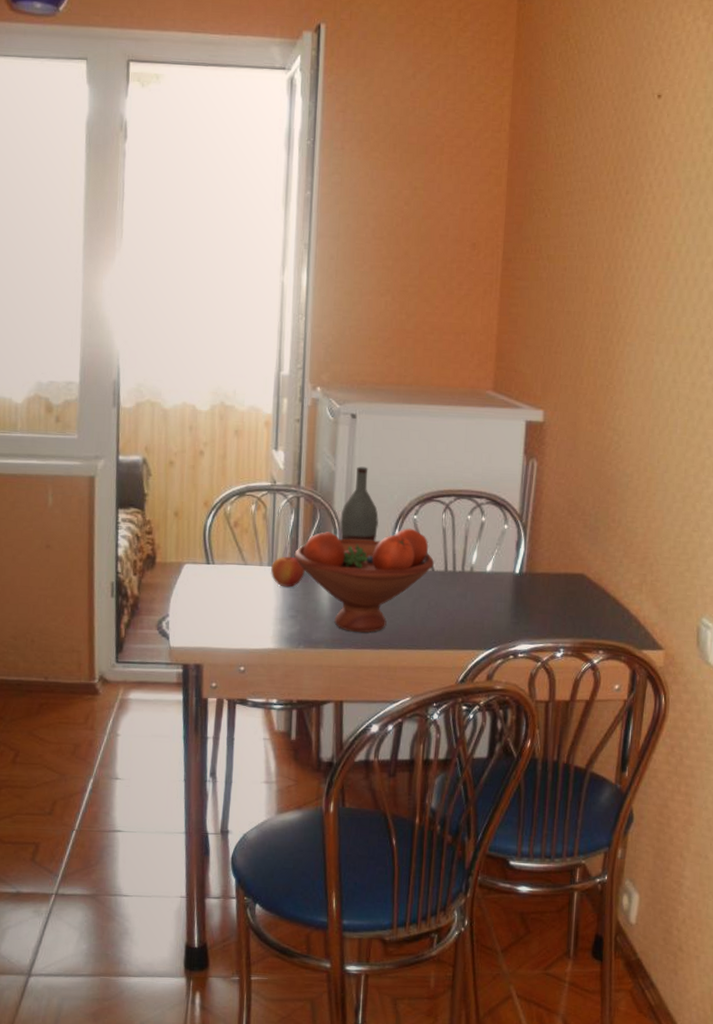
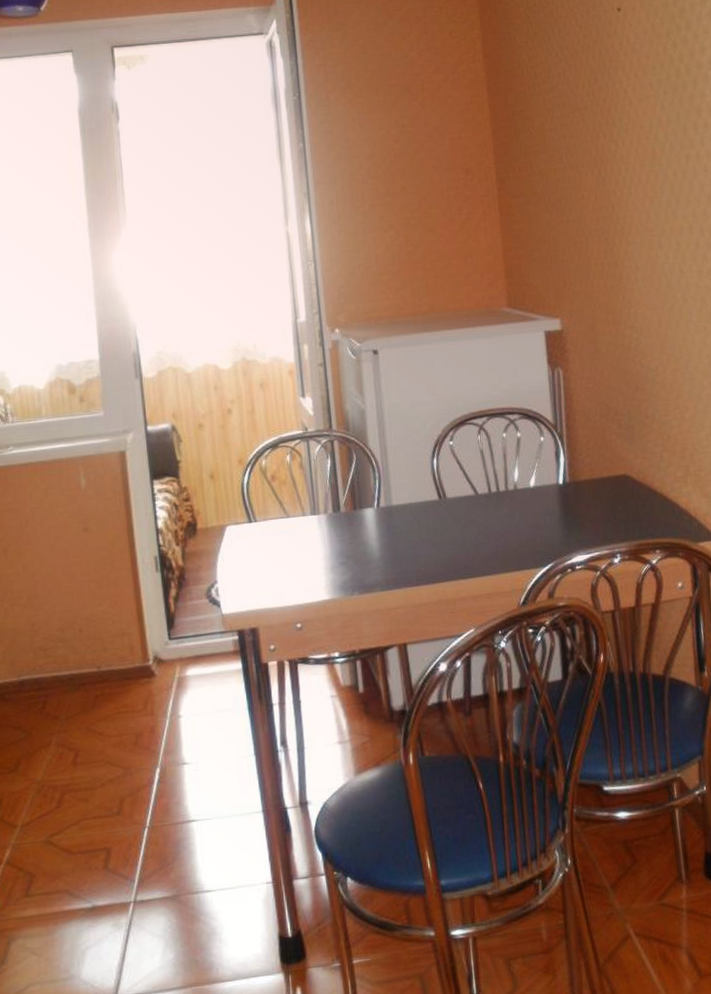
apple: present [271,553,305,588] -> none [314,498,349,535]
fruit bowl: present [294,528,434,633] -> none [335,455,477,570]
bottle: present [340,466,379,541] -> none [376,400,417,478]

